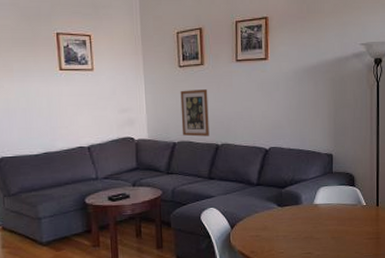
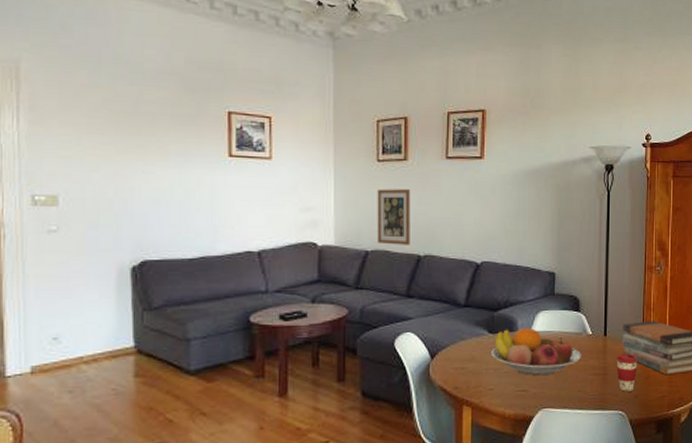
fruit bowl: none [281,202,358,241] -> present [491,328,582,376]

